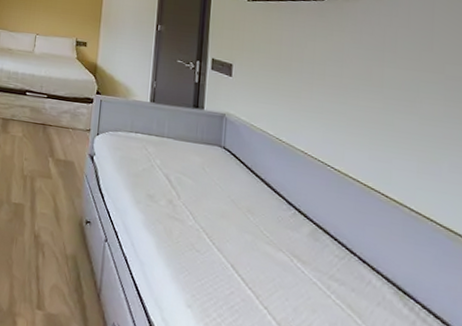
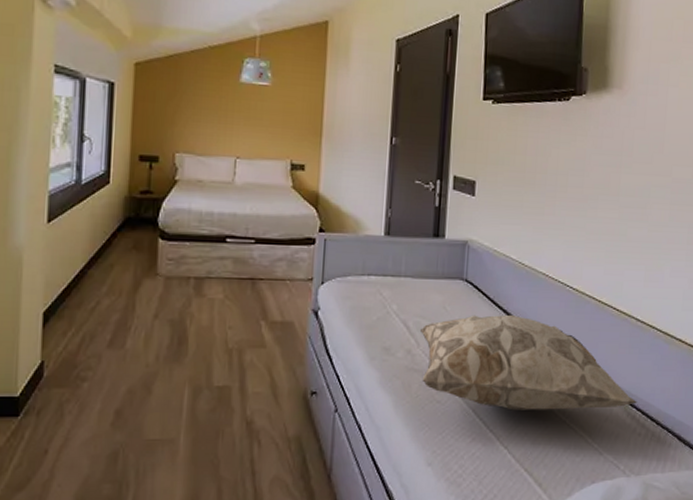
decorative pillow: none [180,179,415,296] -> present [419,315,637,410]

